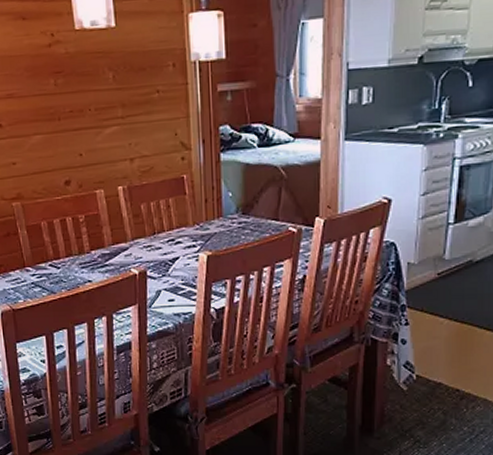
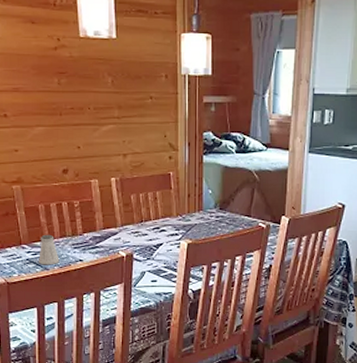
saltshaker: none [44,254,67,289] -> present [39,234,60,265]

